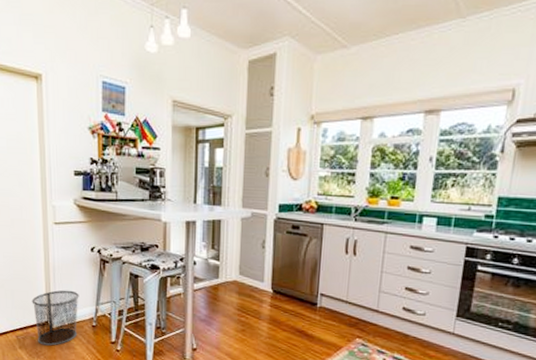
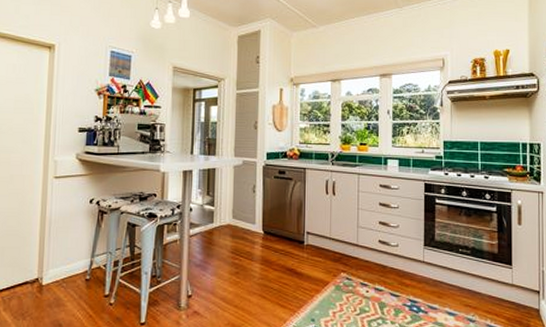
waste bin: present [31,290,79,346] -> none [23,243,74,305]

